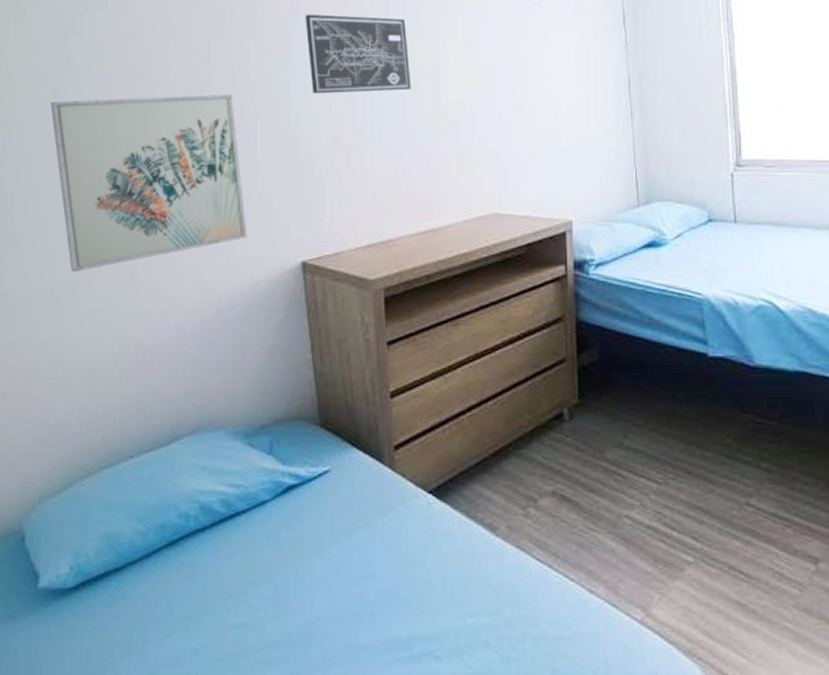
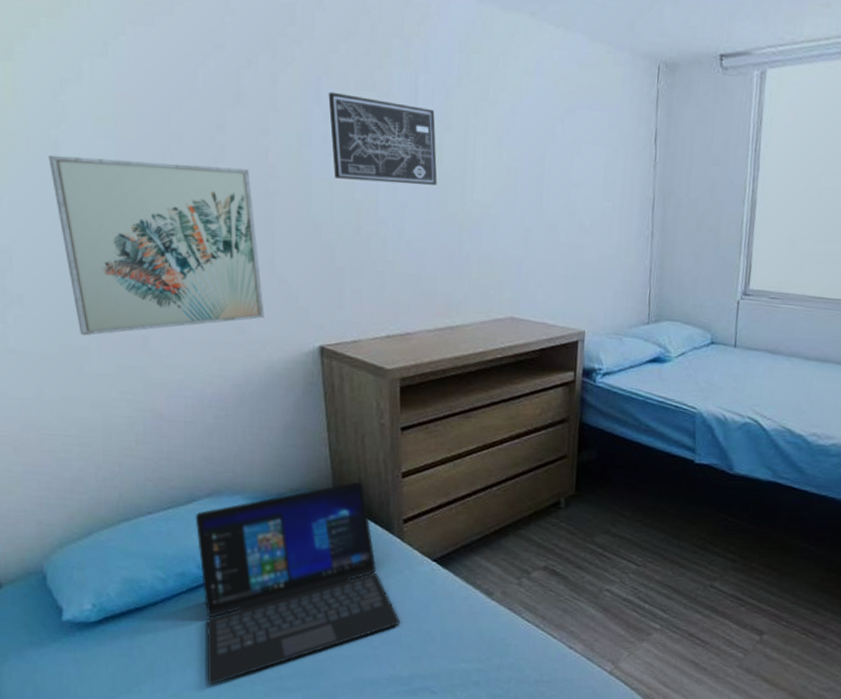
laptop: none [177,405,397,659] -> present [195,481,401,685]

